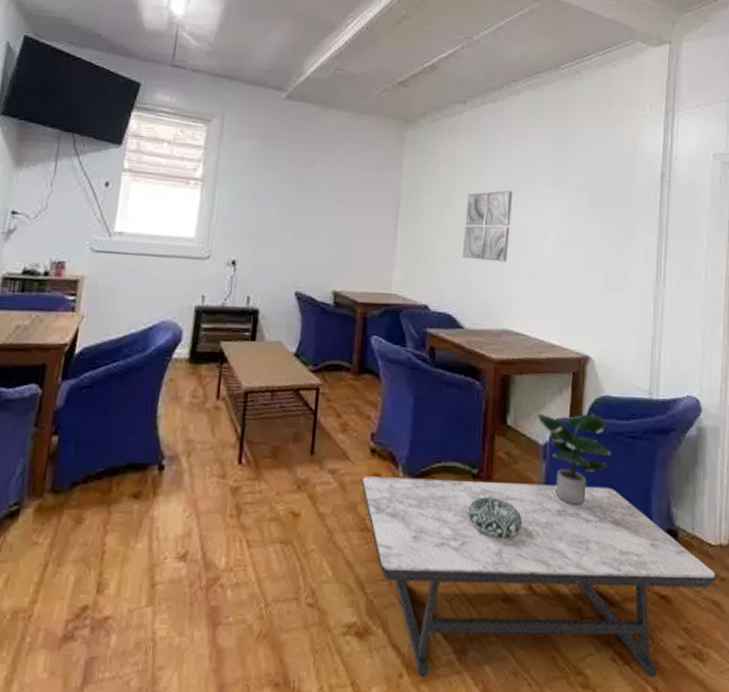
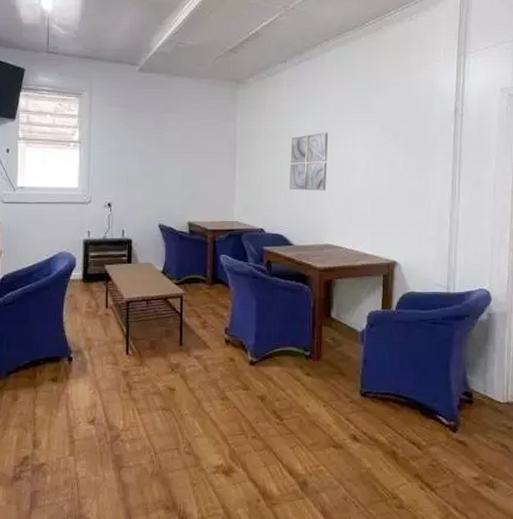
coffee table: present [361,476,717,678] -> none [219,360,505,502]
decorative bowl: present [468,497,523,539] -> none [303,372,347,402]
potted plant: present [536,413,612,505] -> none [354,306,417,376]

